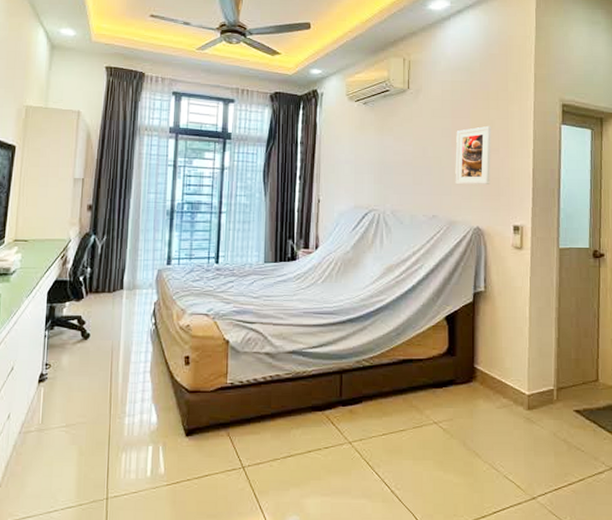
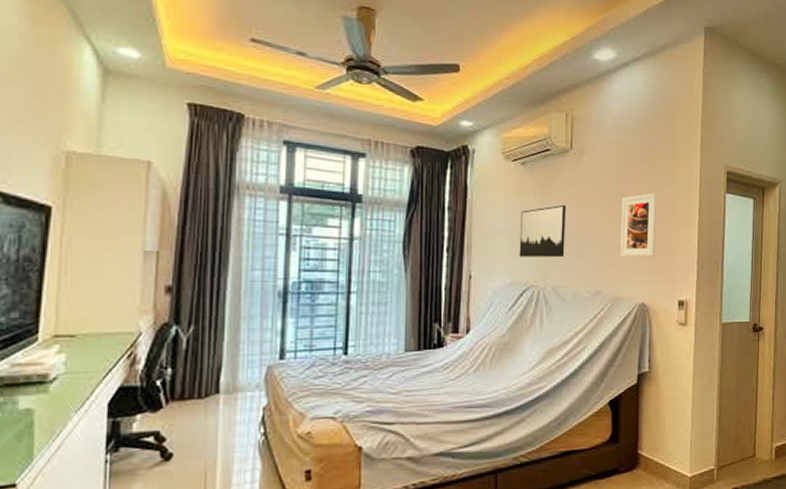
wall art: none [362,139,404,185] -> present [519,205,567,258]

